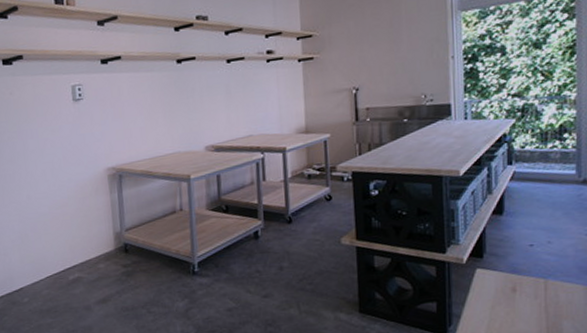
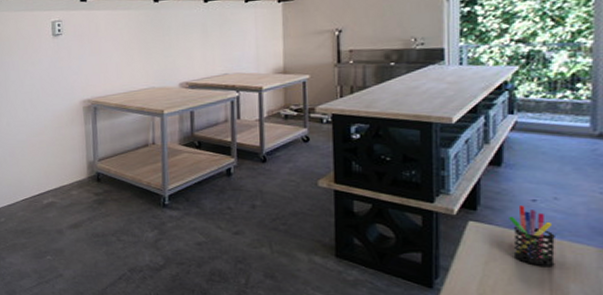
pen holder: none [511,250,550,307] -> present [509,205,555,267]

